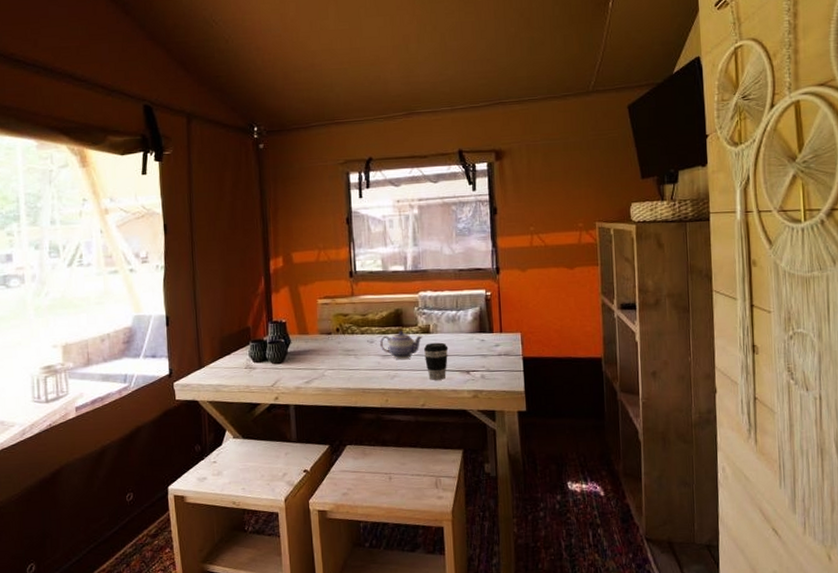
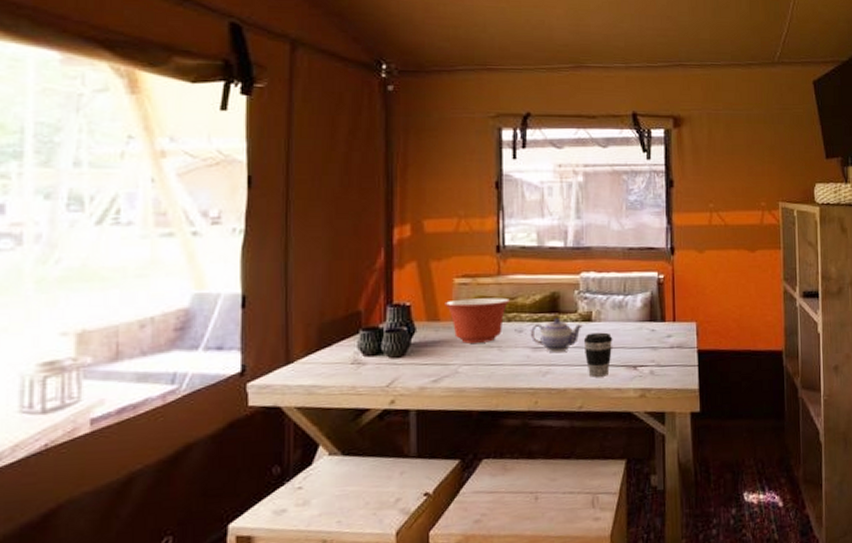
mixing bowl: none [311,314,362,352] -> present [445,297,510,344]

